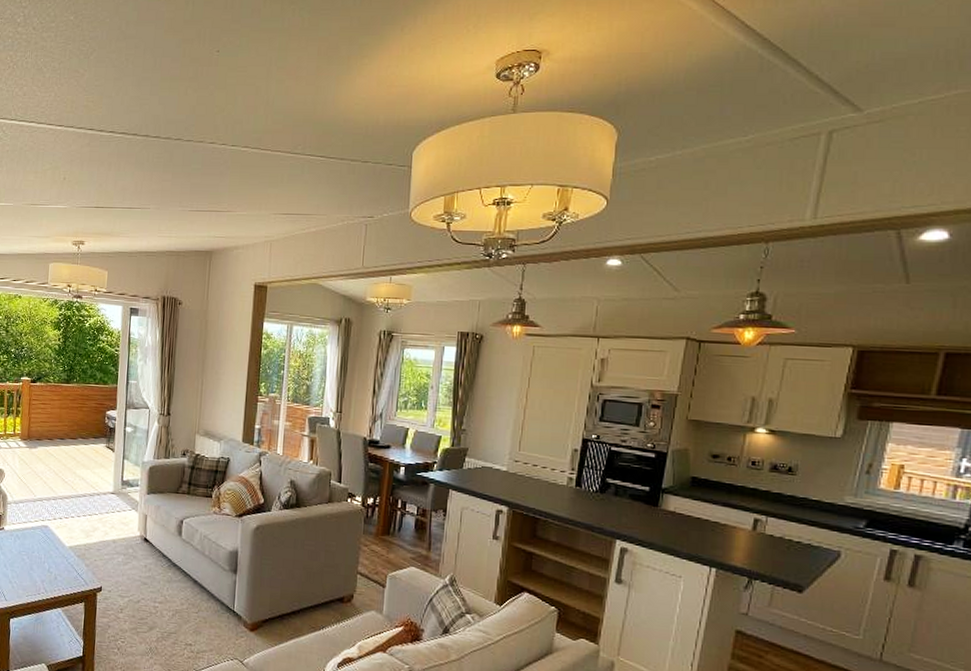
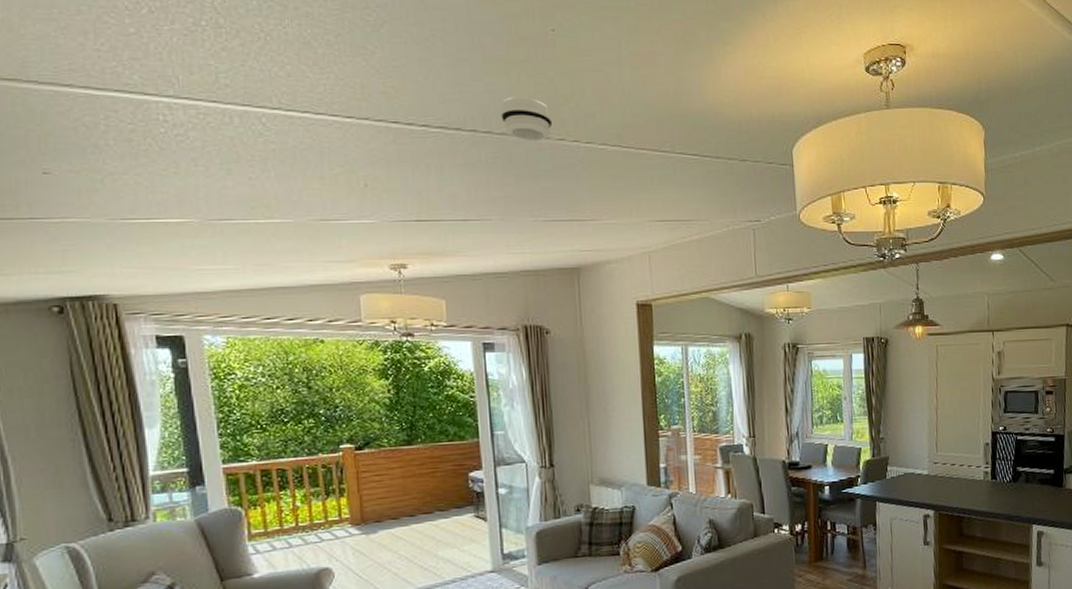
smoke detector: none [168,108,208,145] -> present [501,97,553,142]

